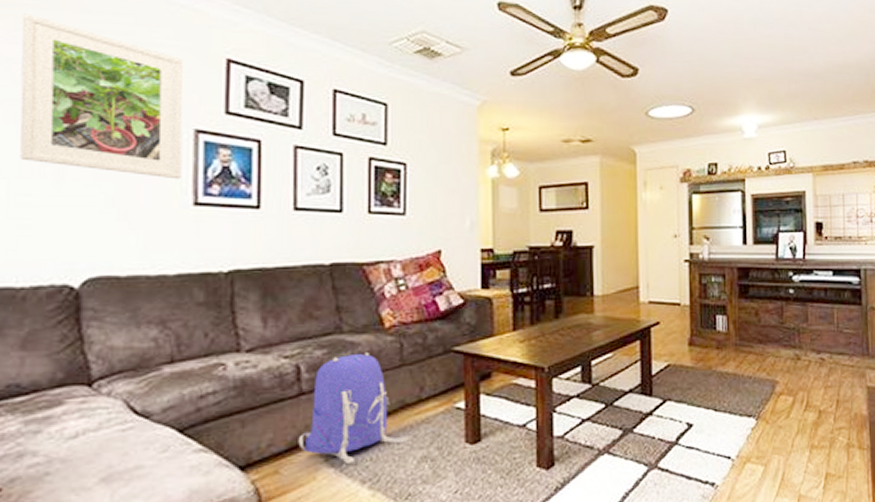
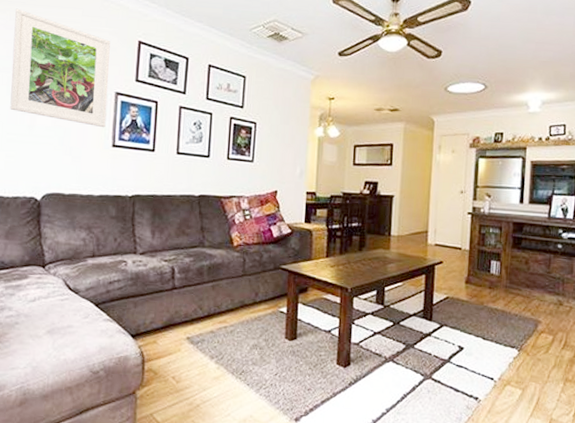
backpack: present [298,351,410,465] -> none [170,262,246,344]

